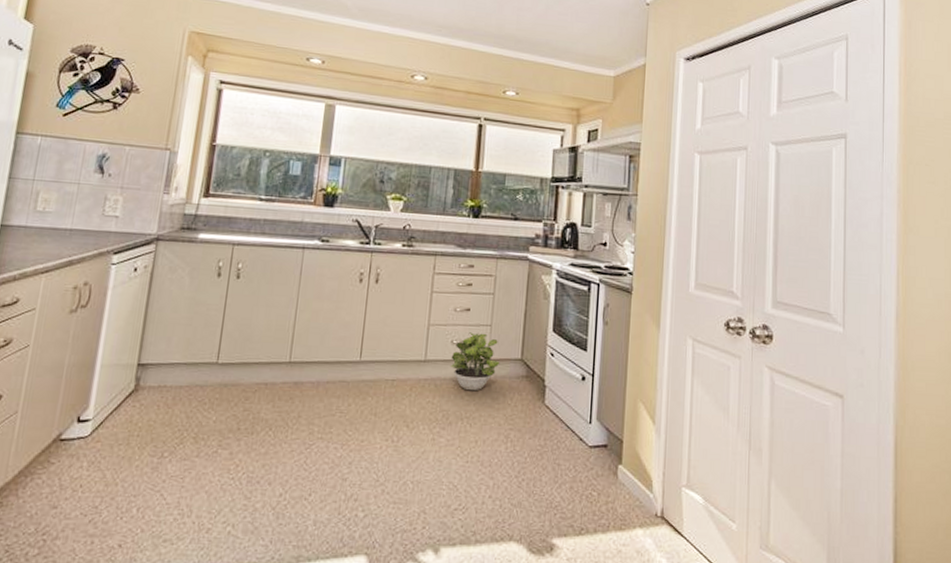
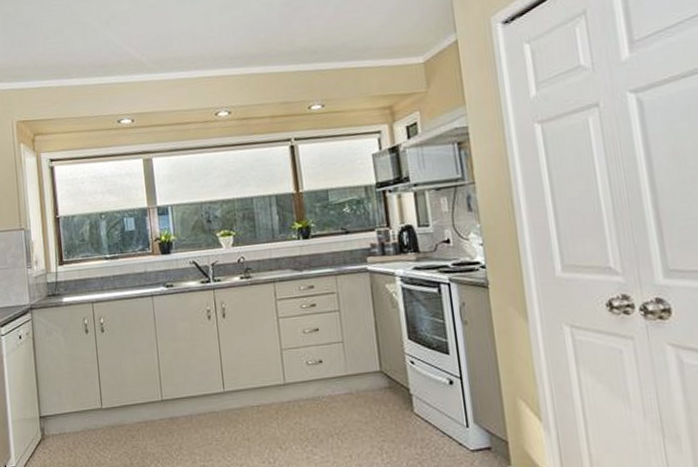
potted plant: present [450,332,500,391] -> none [309,350,360,408]

